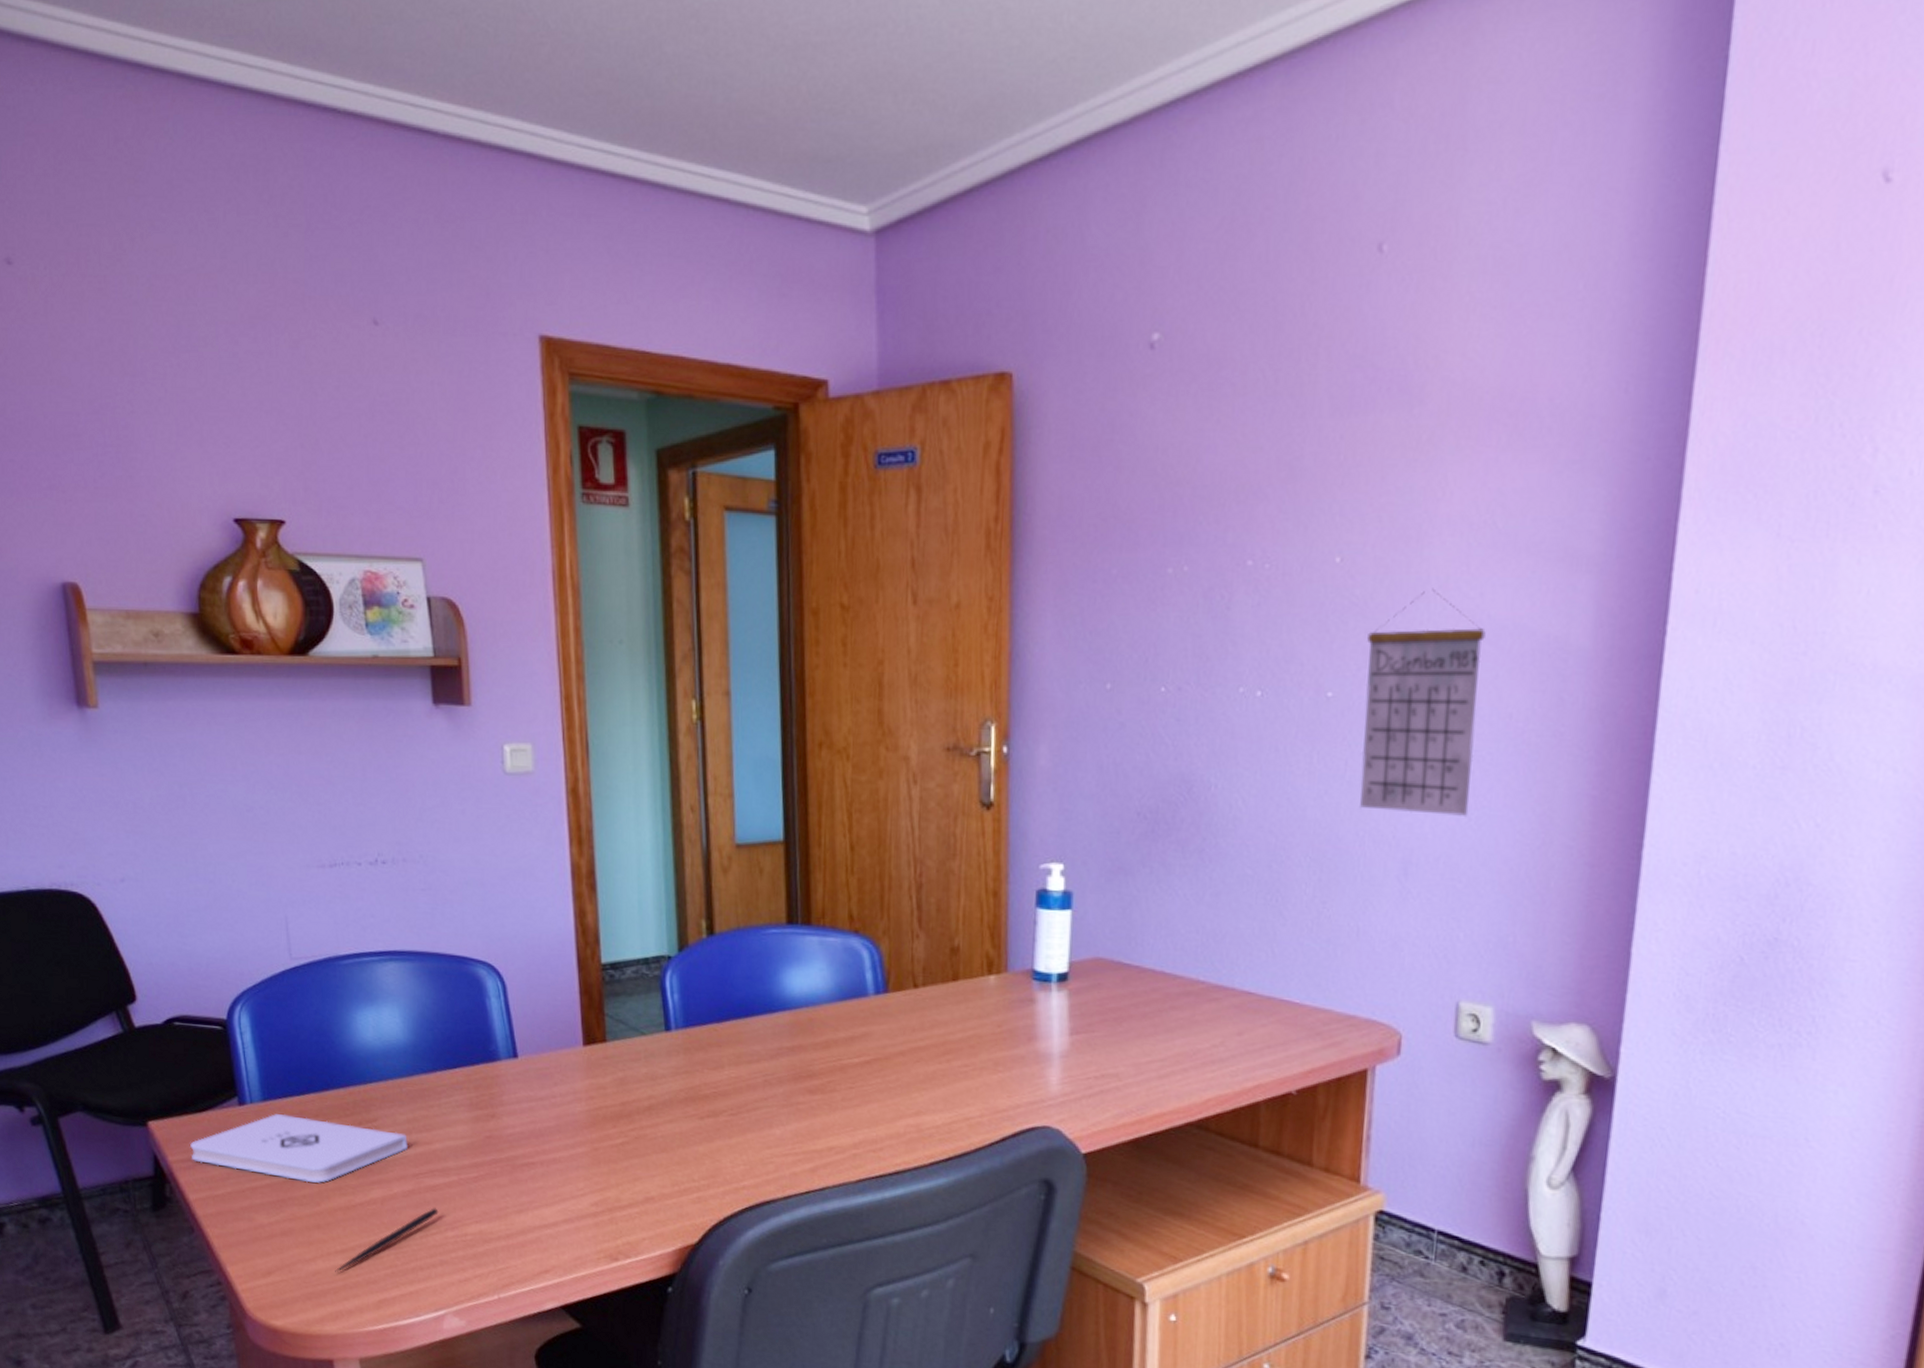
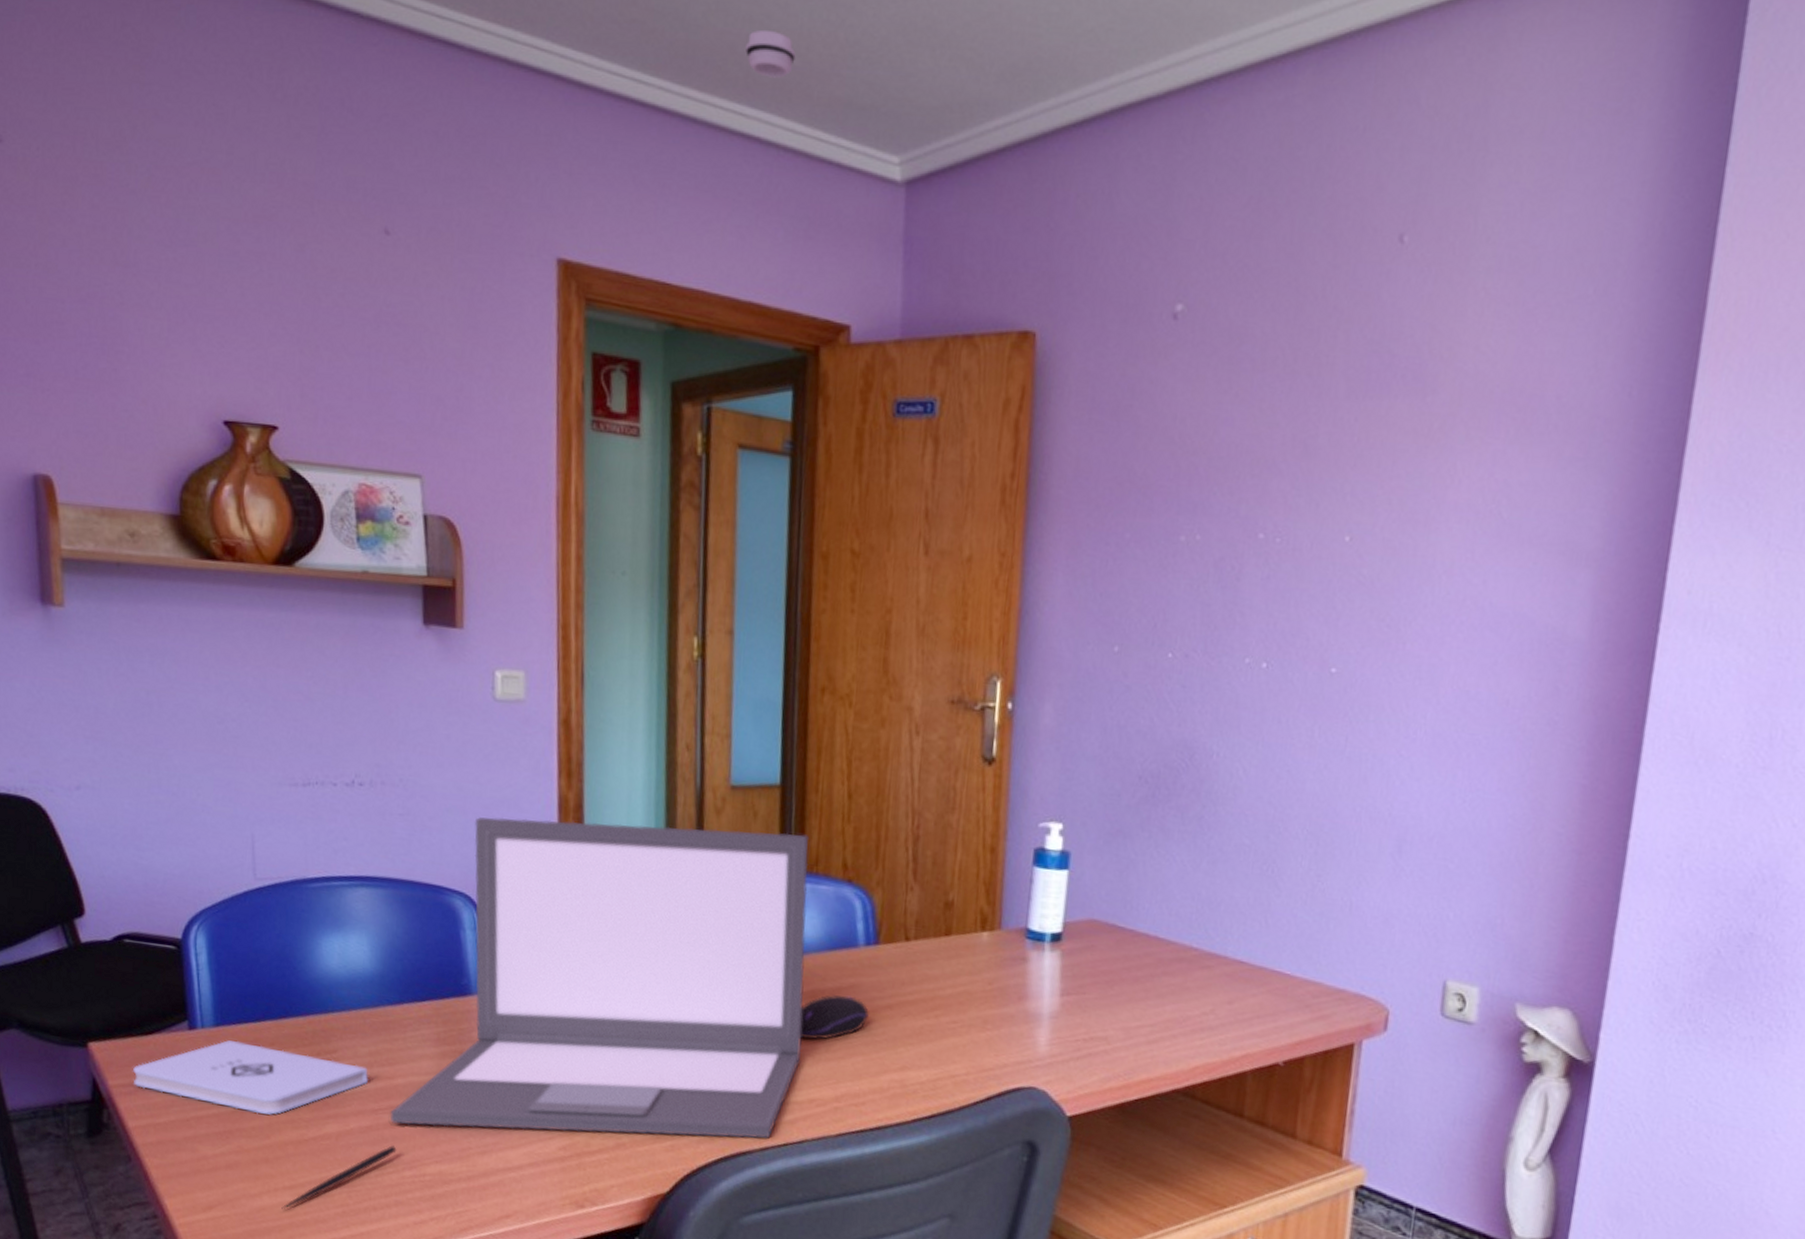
laptop: none [430,887,819,1188] -> present [390,817,810,1140]
smoke detector: none [710,90,760,138] -> present [745,30,796,78]
computer mouse: none [815,1044,882,1089] -> present [799,995,869,1040]
calendar: present [1360,588,1486,816] -> none [1358,572,1487,798]

